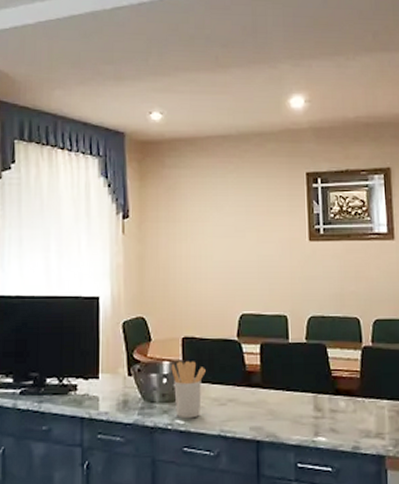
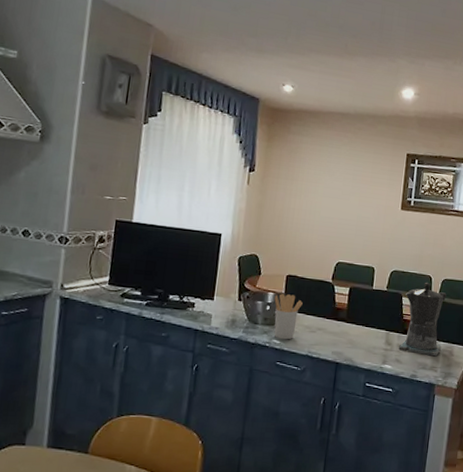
coffee maker: none [329,327,385,420] -> present [399,283,447,357]

